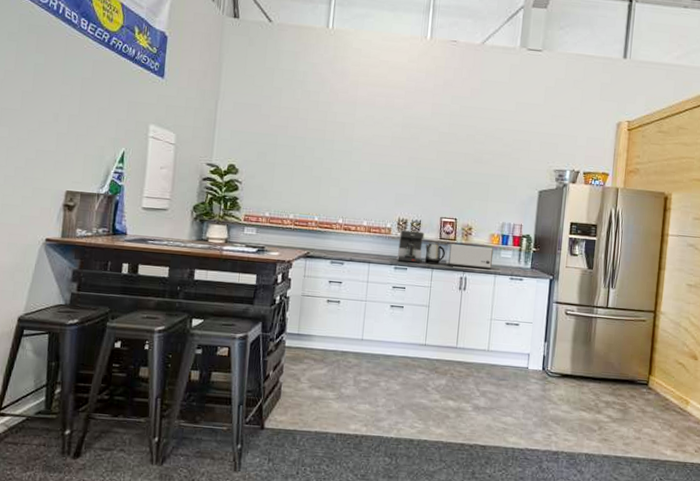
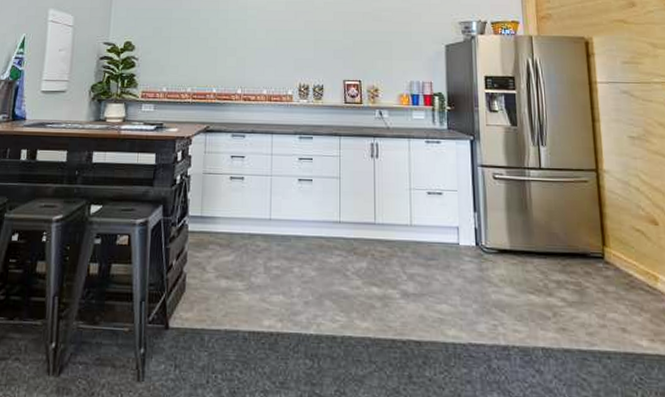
coffee maker: present [396,230,425,263] -> none [300,96,328,131]
kettle: present [424,242,445,265] -> none [330,107,352,132]
toaster: present [445,244,494,271] -> none [353,108,405,135]

